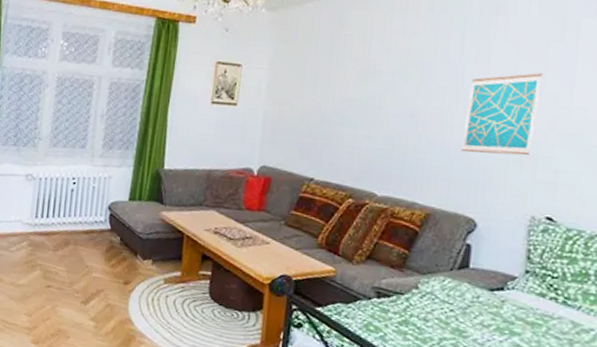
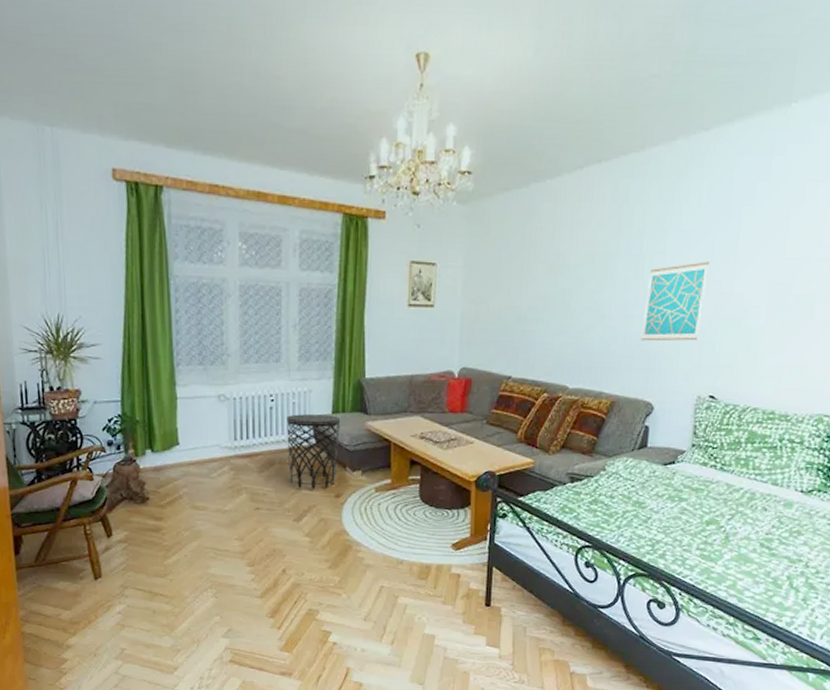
side table: none [81,198,137,274] -> present [287,414,341,490]

